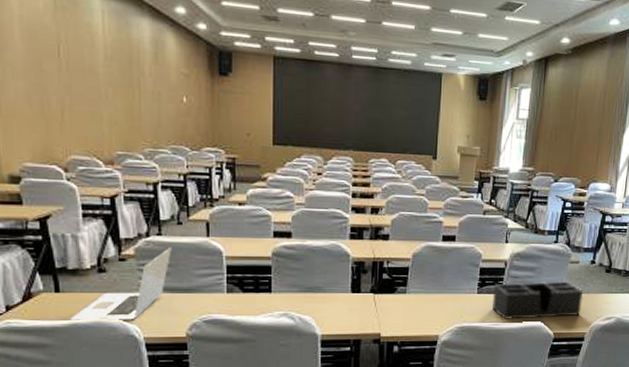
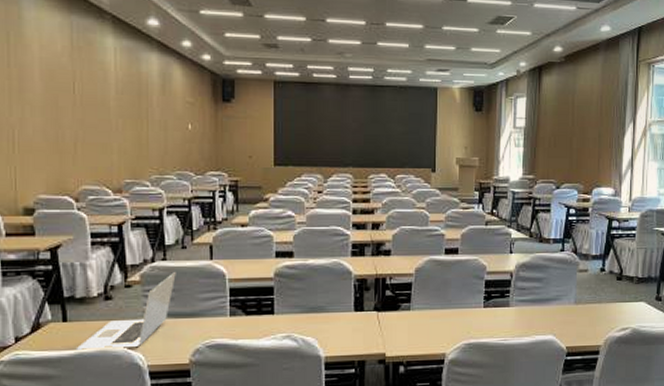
desk organizer: present [492,281,583,320] -> none [499,291,595,335]

